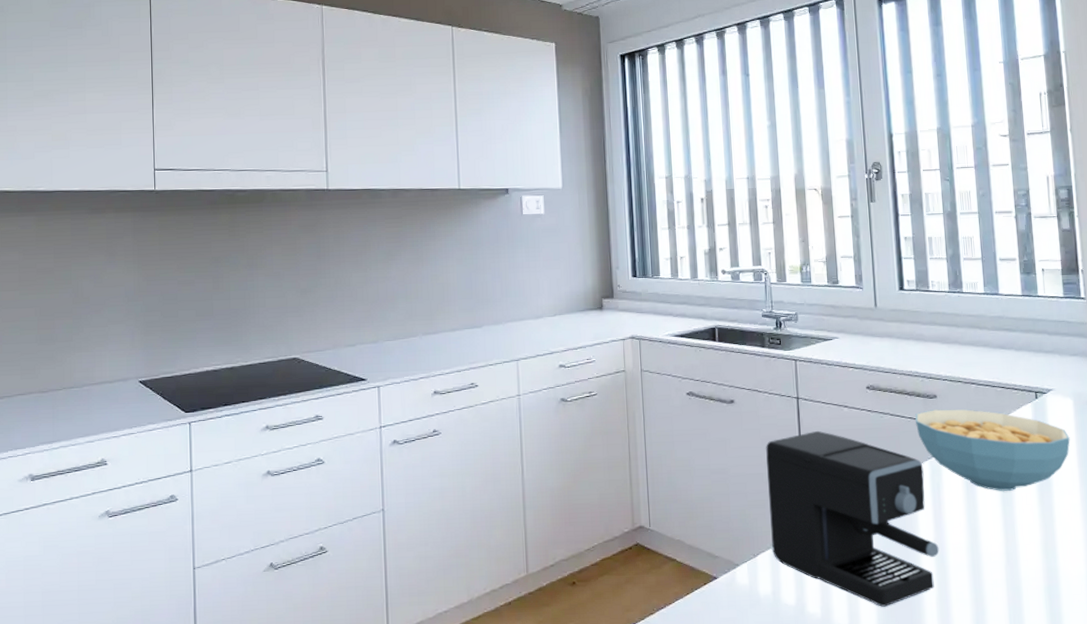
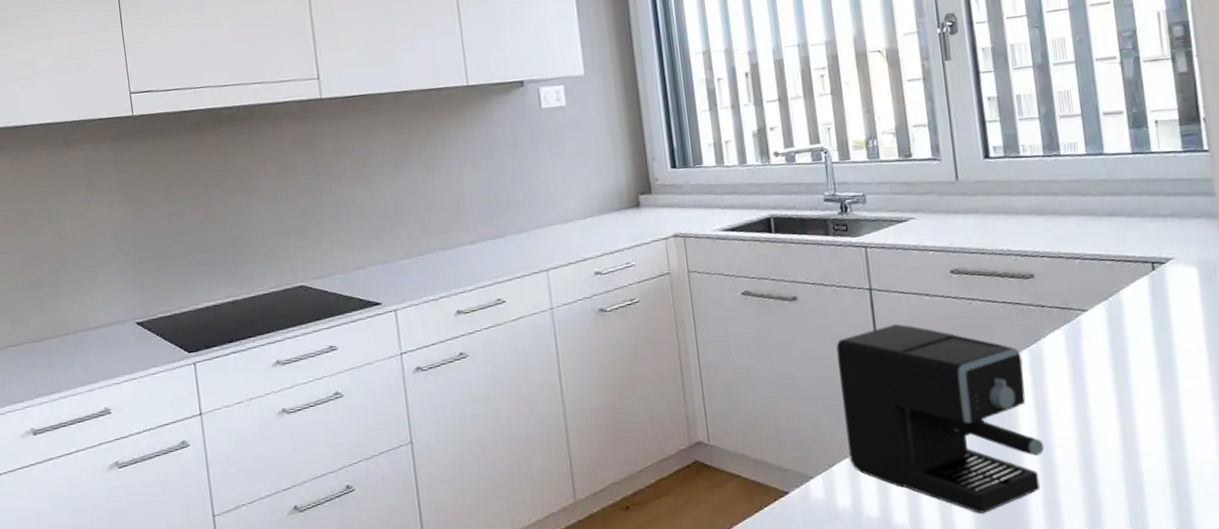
cereal bowl: present [915,408,1070,492] -> none [1009,288,1196,378]

